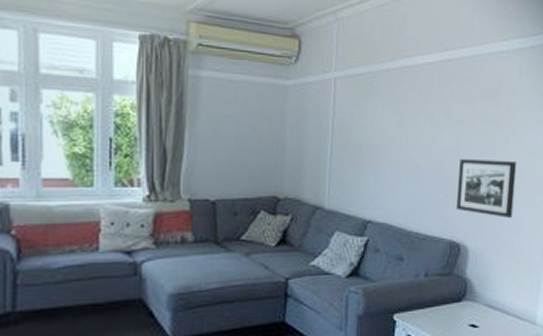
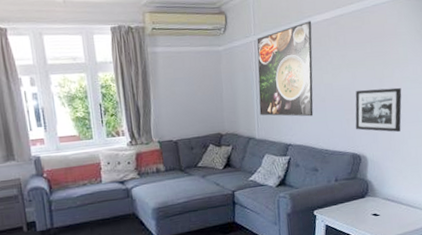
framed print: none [333,62,411,186] -> present [257,21,314,117]

